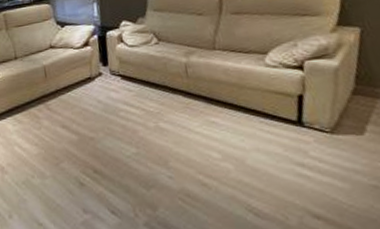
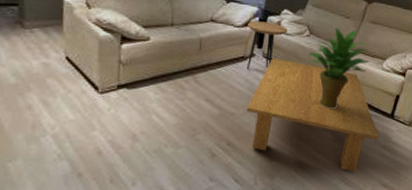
side table: none [87,37,132,90] -> present [247,21,288,70]
coffee table: none [106,73,289,200] -> present [246,58,379,172]
potted plant: none [162,26,244,123] -> present [308,27,369,110]

